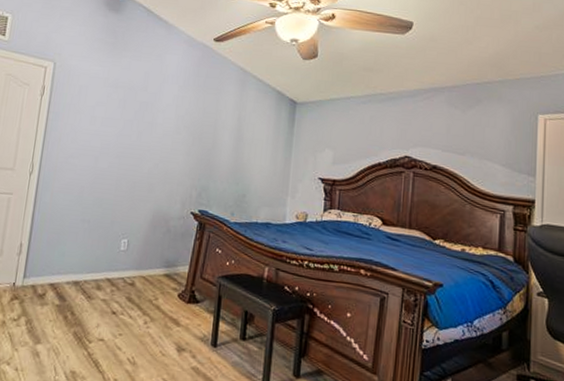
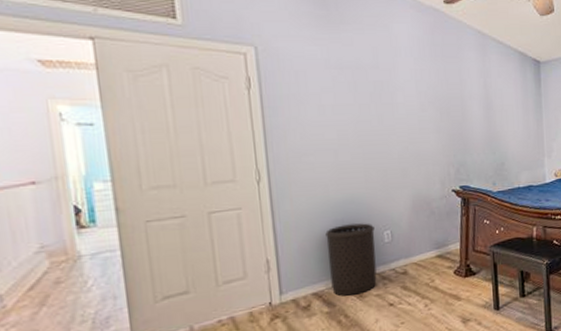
laundry basket: none [66,225,114,295] -> present [325,223,377,297]

